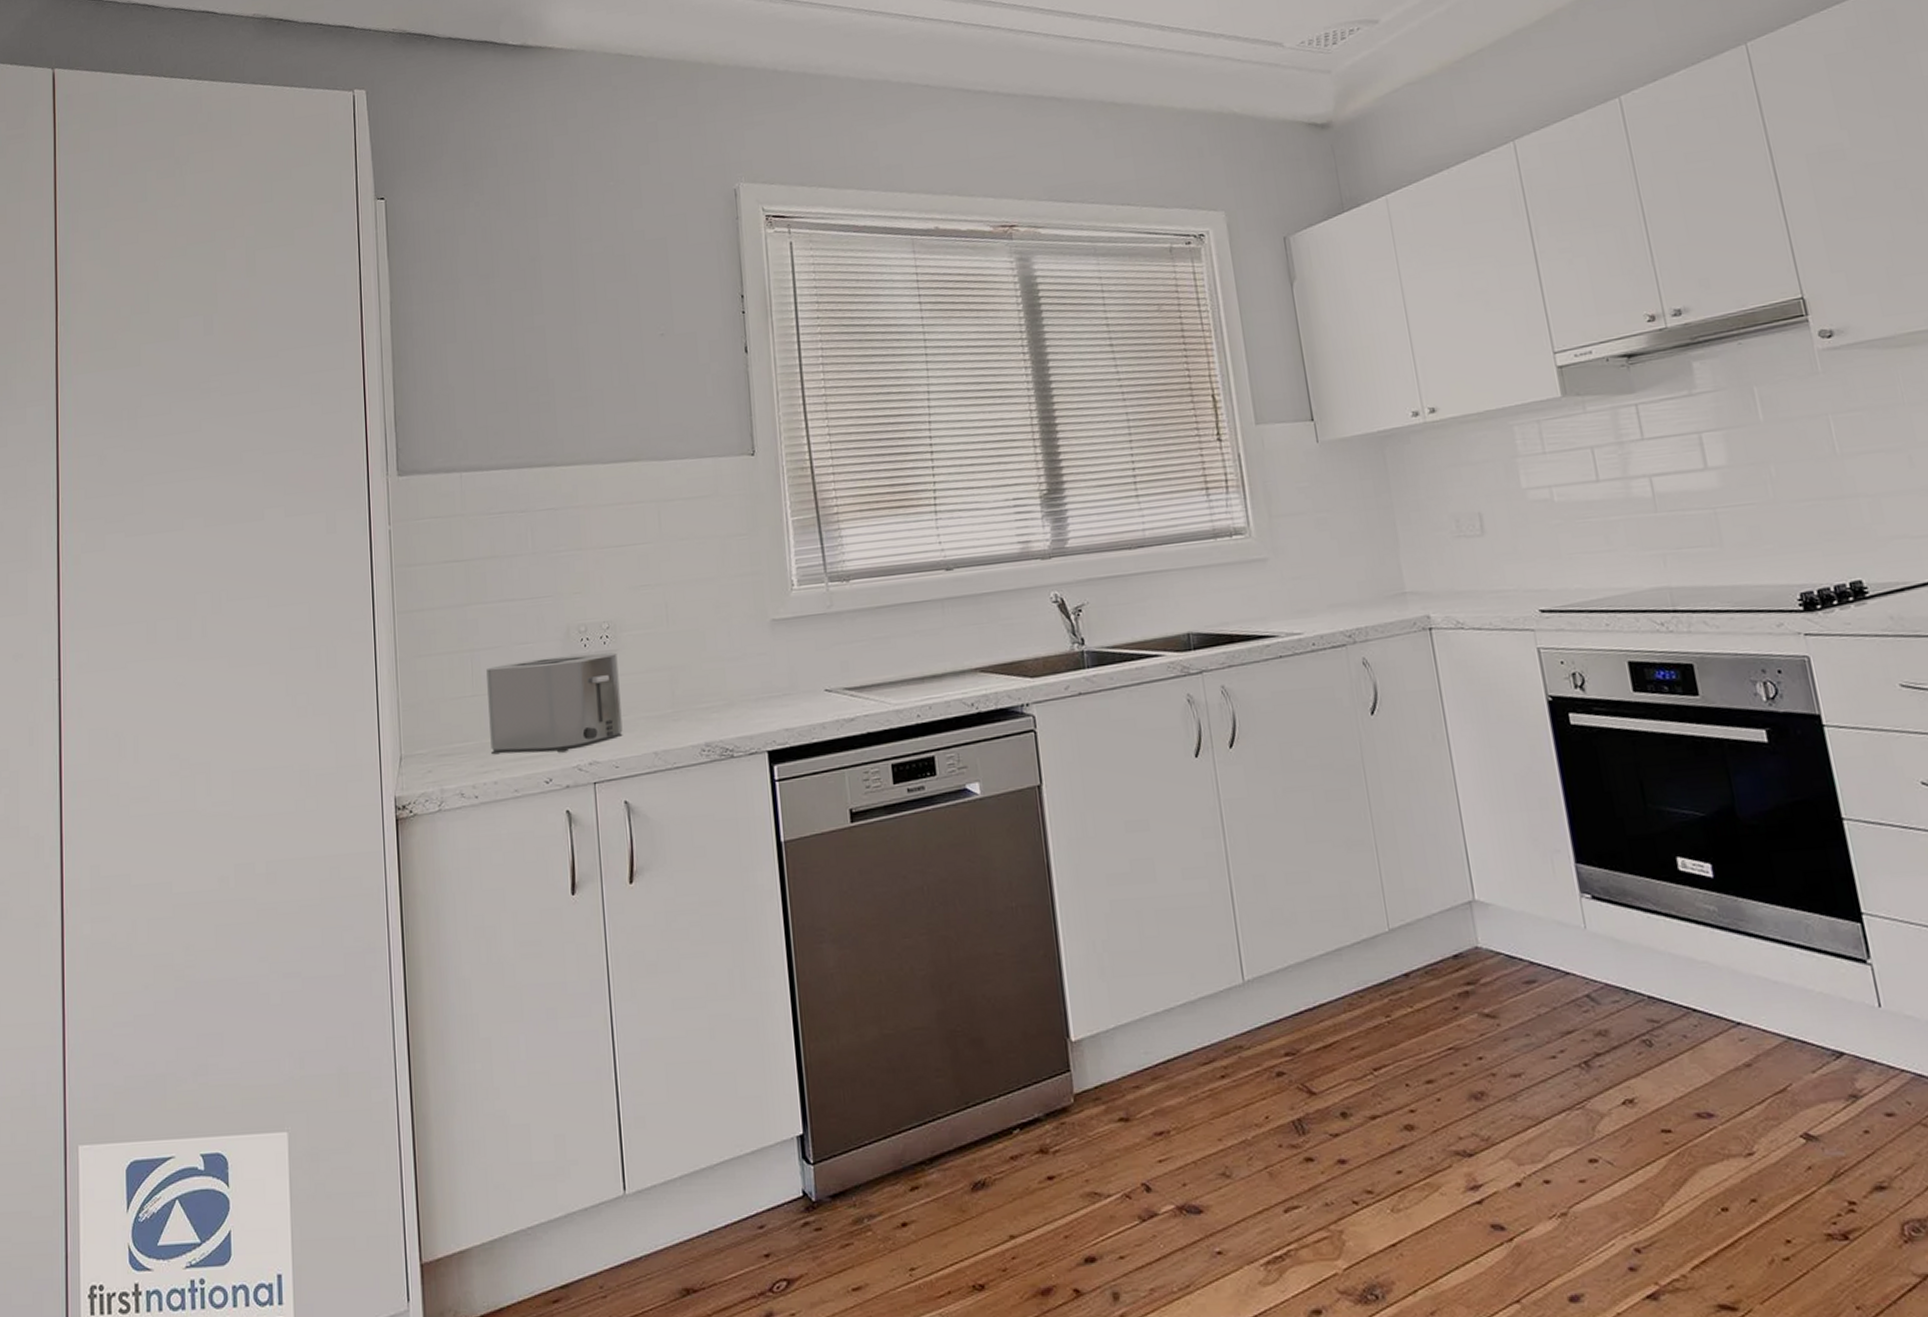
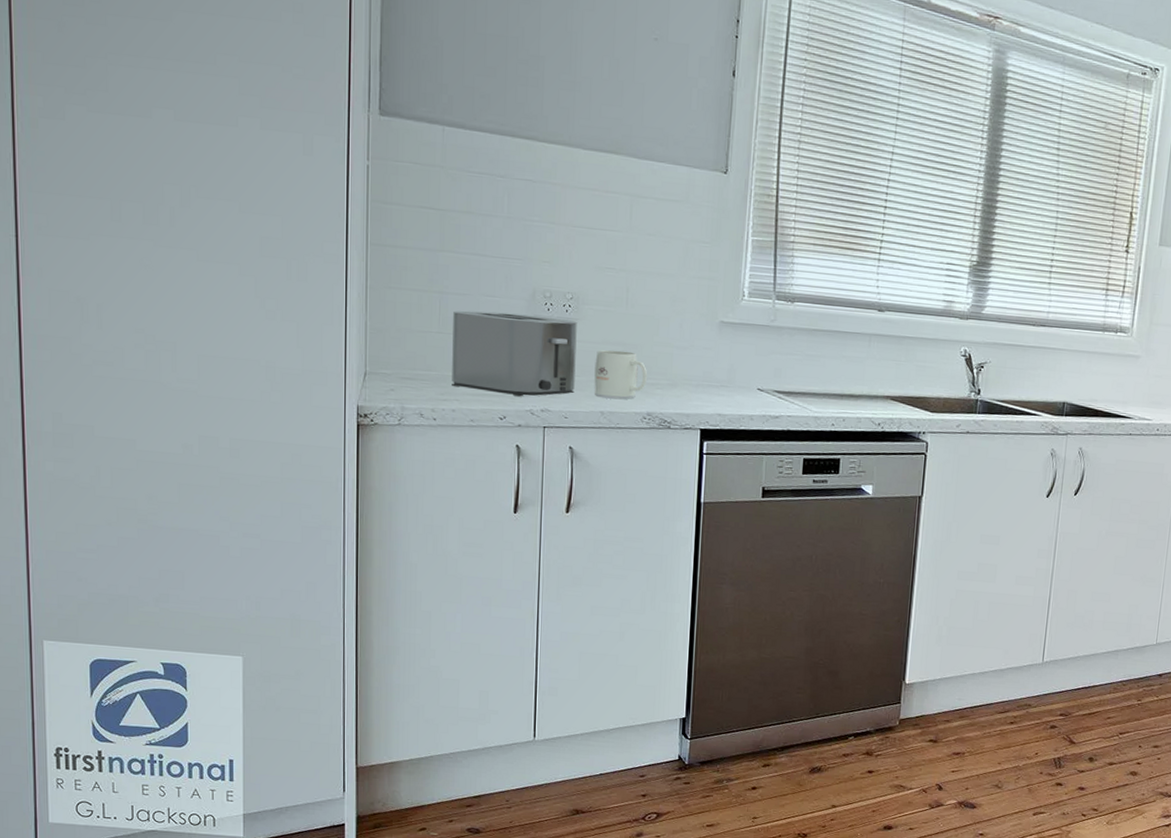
mug: none [641,675,701,736] -> present [594,349,648,400]

